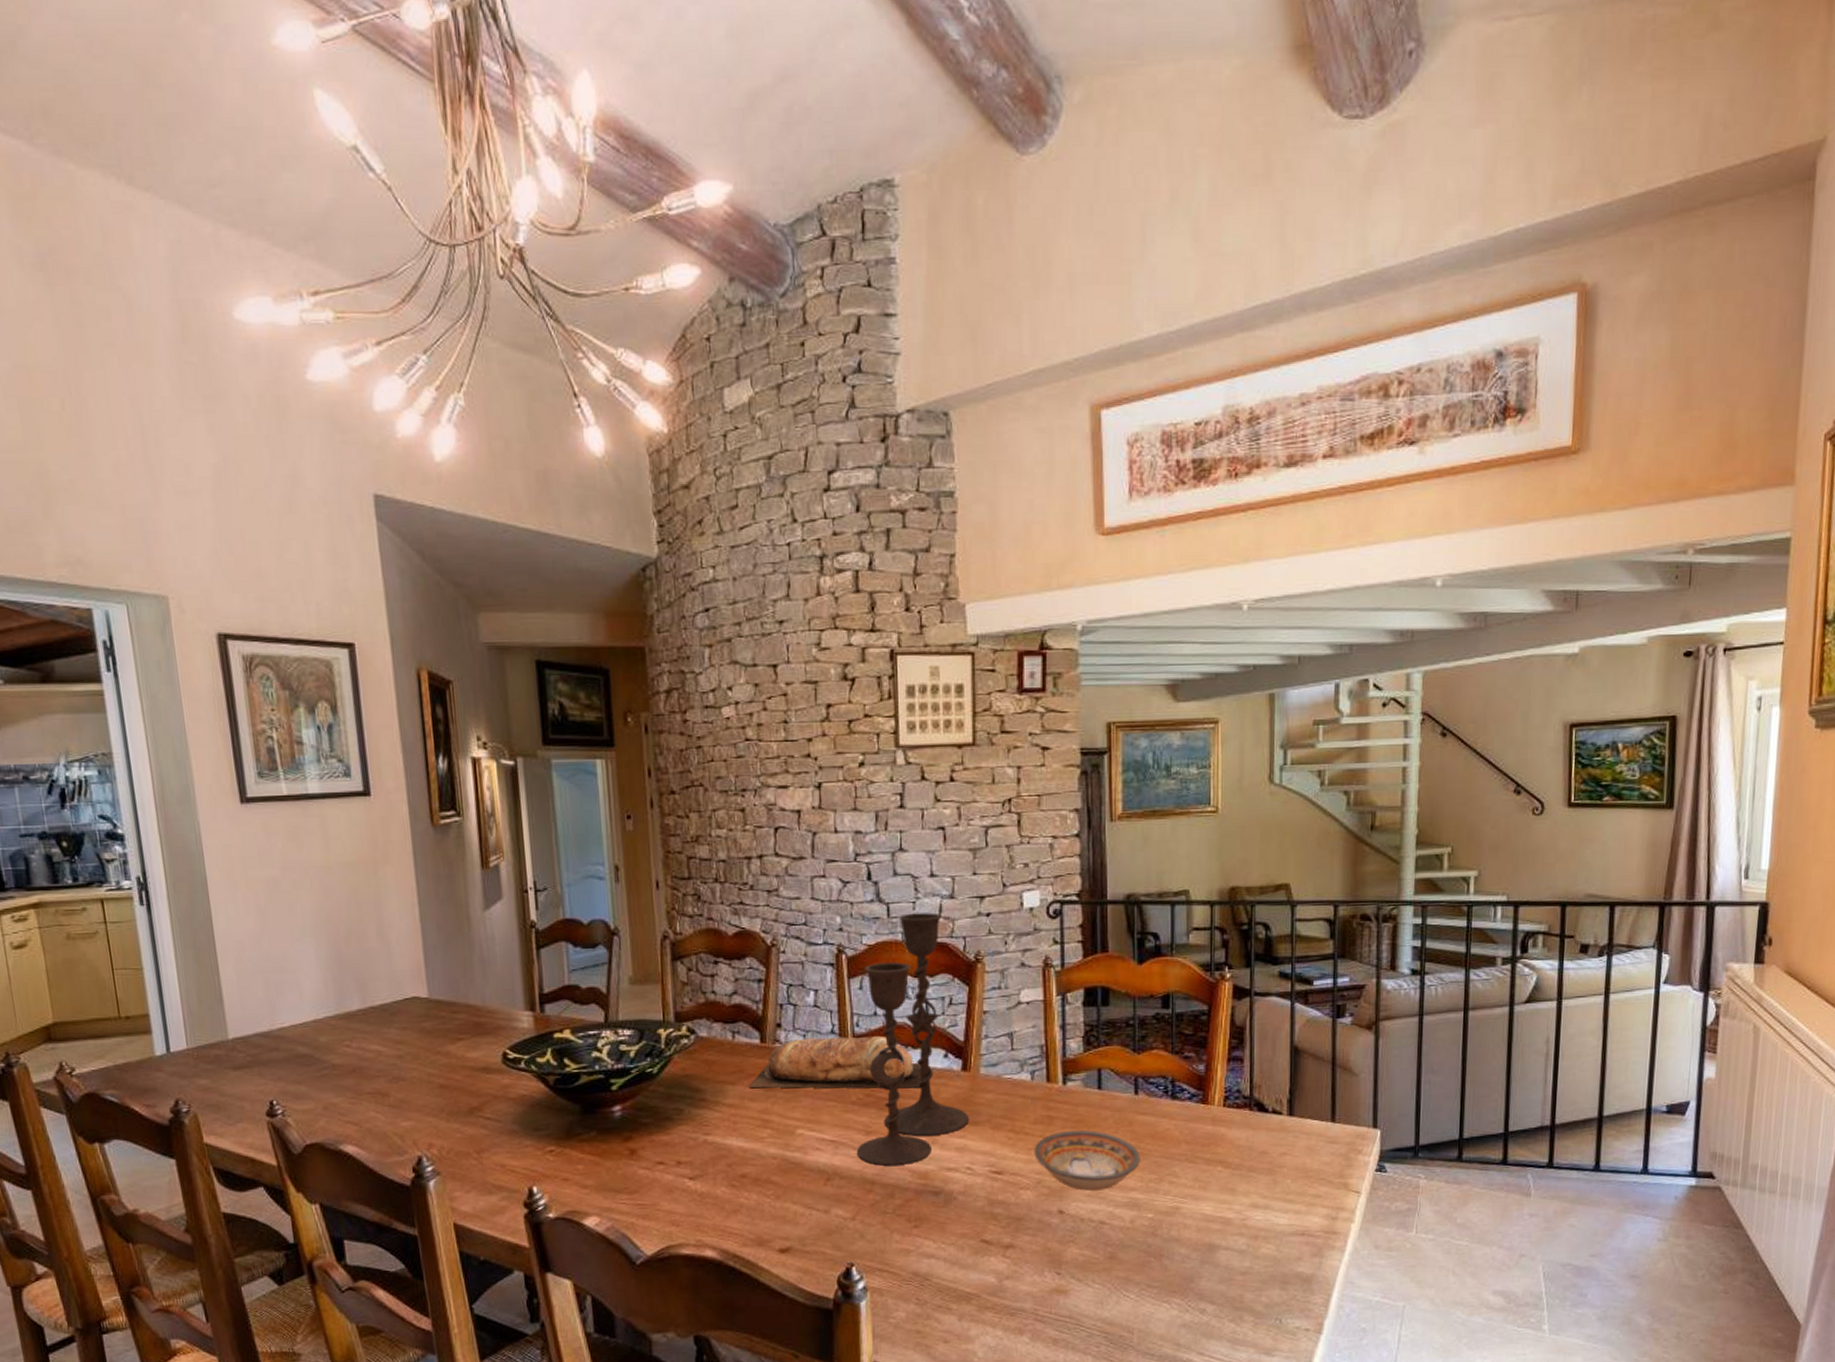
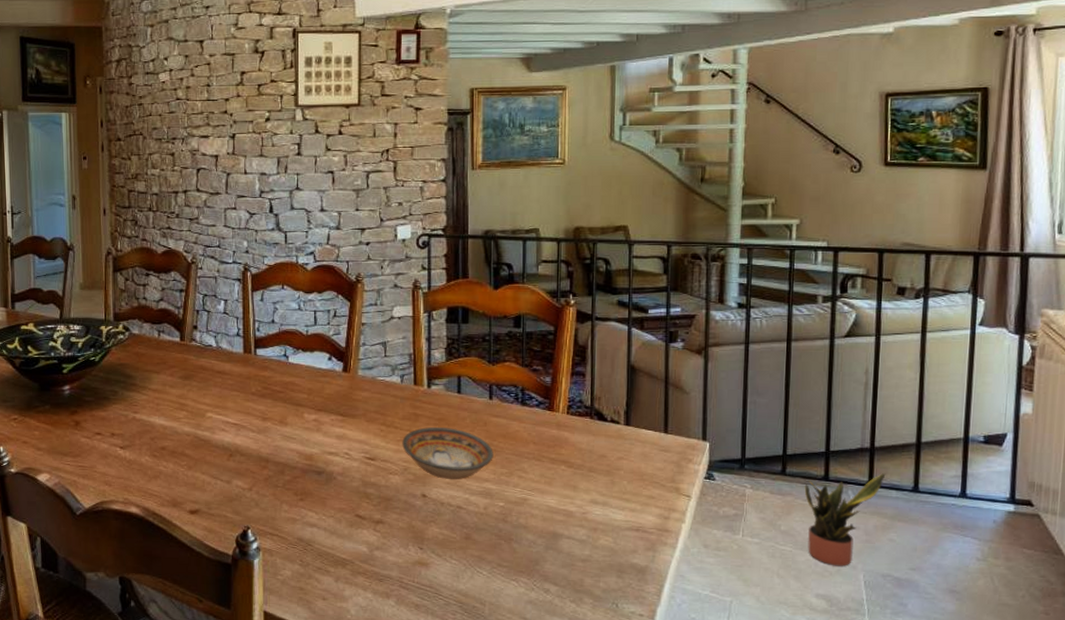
bread loaf: present [748,1035,922,1089] -> none [170,339,310,384]
candlestick: present [856,912,969,1166] -> none [254,240,348,447]
potted plant: none [1481,1153,1567,1259] -> present [804,473,886,566]

